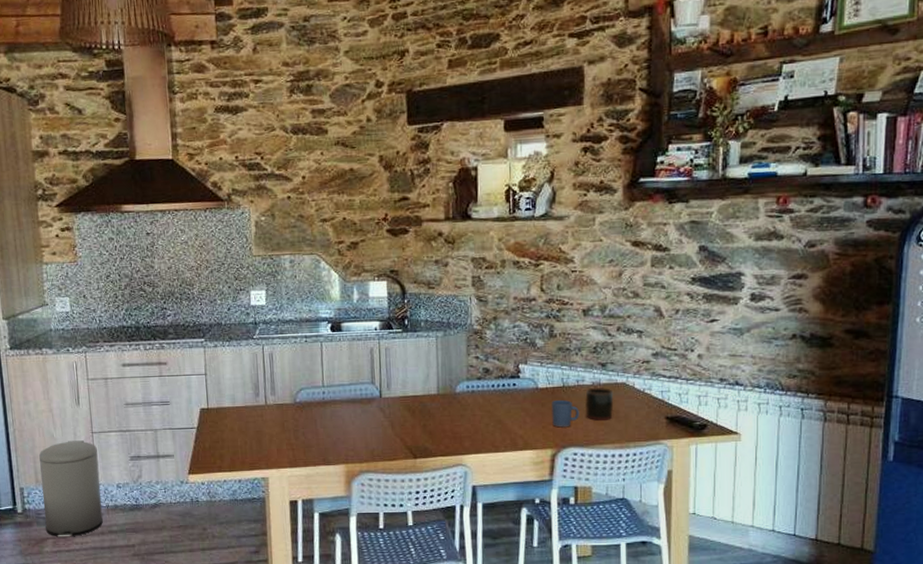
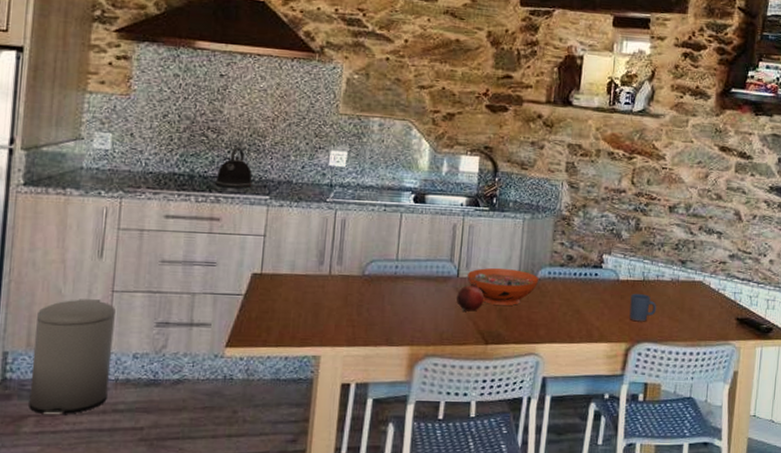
kettle: none [158,297,188,335] -> present [215,146,252,189]
fruit: none [382,401,408,429] -> present [457,282,485,312]
decorative bowl: none [390,385,458,422] -> present [467,267,539,306]
mug: present [584,387,614,420] -> none [662,283,691,317]

